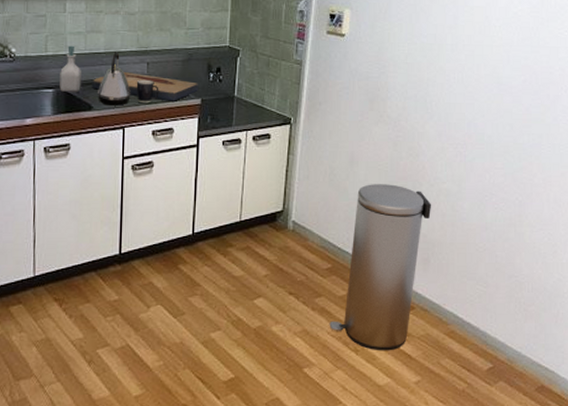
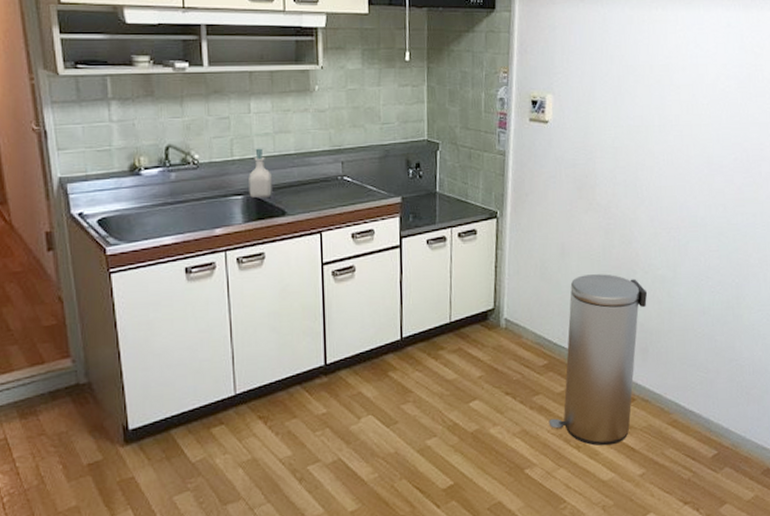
fish fossil: present [91,71,198,101] -> none [283,172,398,202]
kettle: present [96,52,132,106] -> none [289,152,327,210]
mug: present [136,79,159,104] -> none [331,179,357,205]

